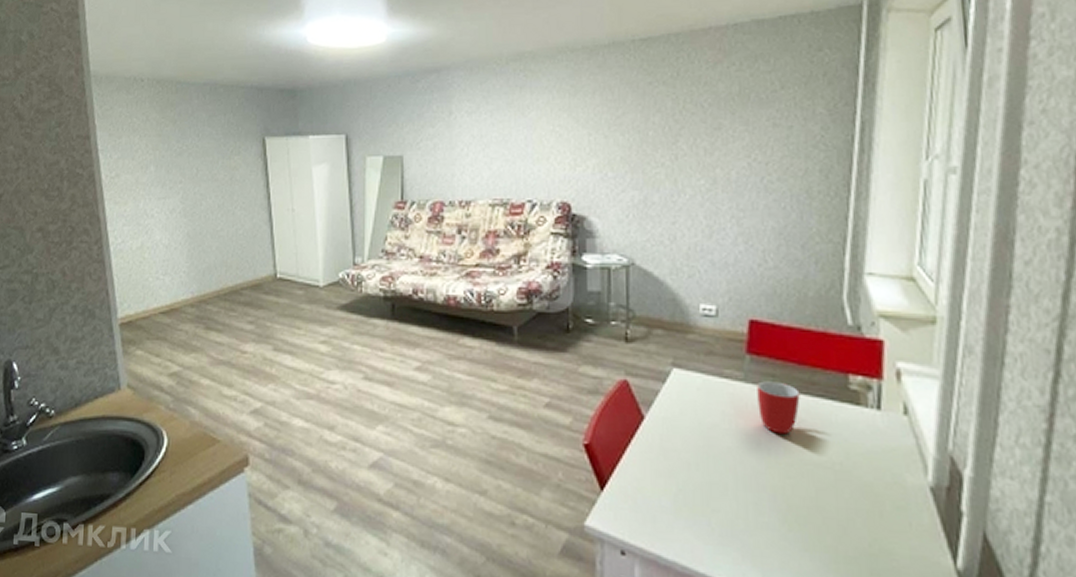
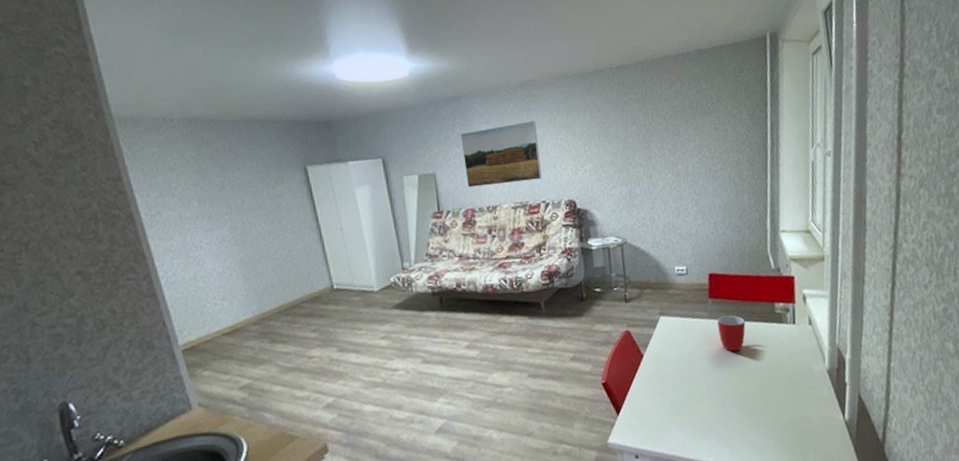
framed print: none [436,101,530,176] -> present [460,121,542,188]

